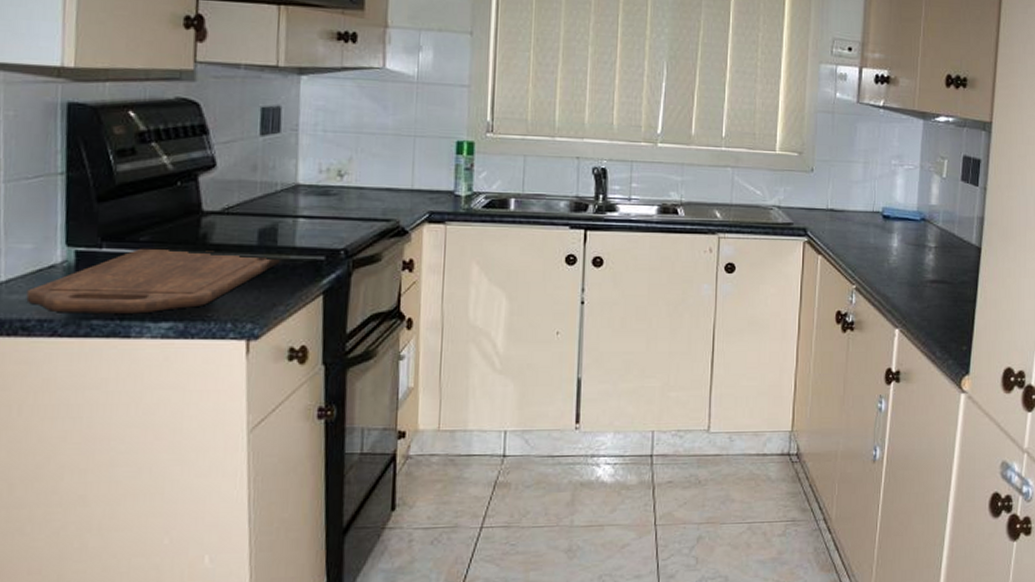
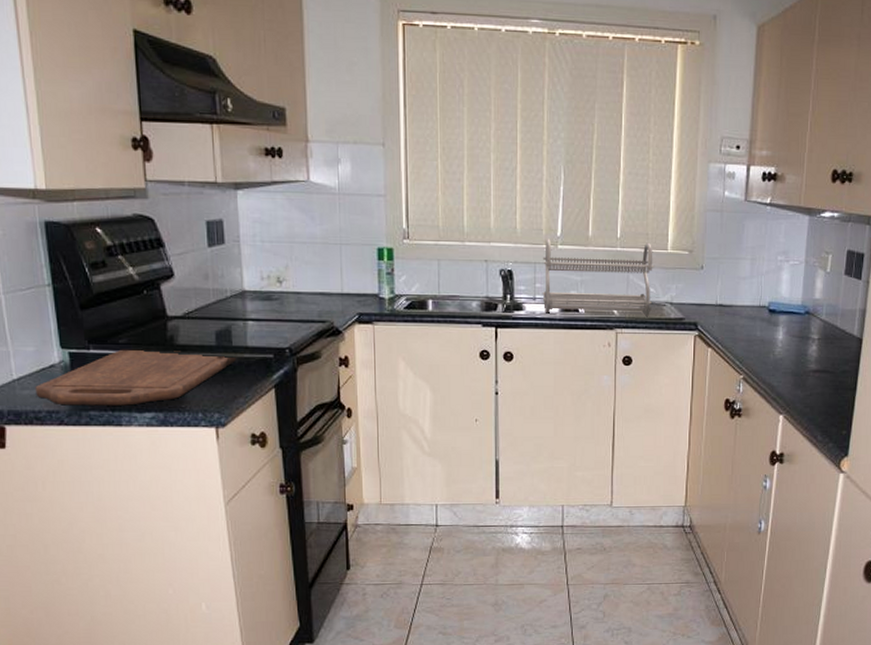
dish rack: none [638,136,762,220] -> present [542,239,655,316]

